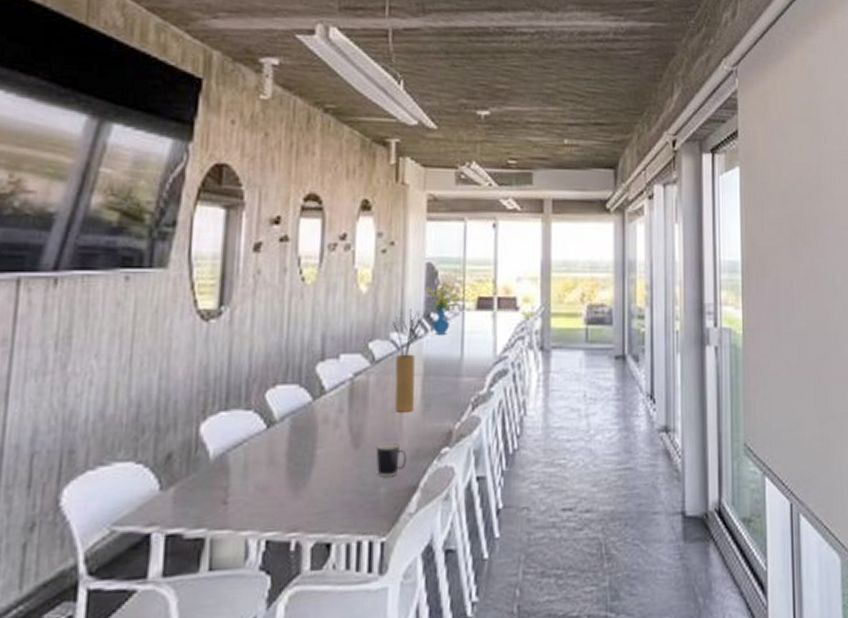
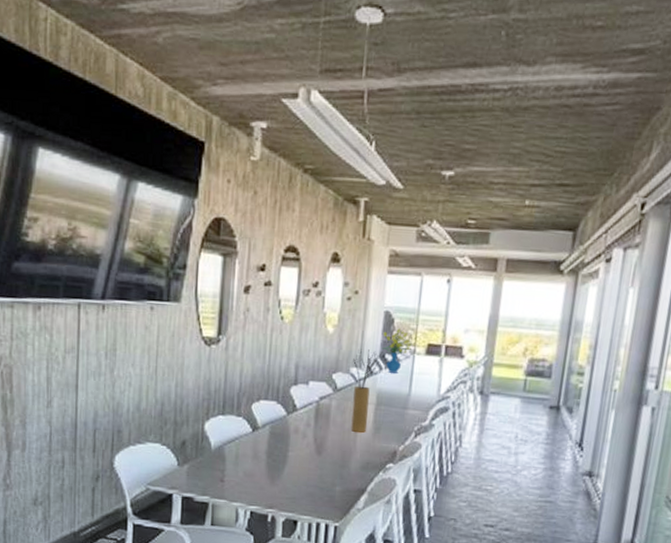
mug: present [376,443,407,477] -> none [334,454,359,480]

